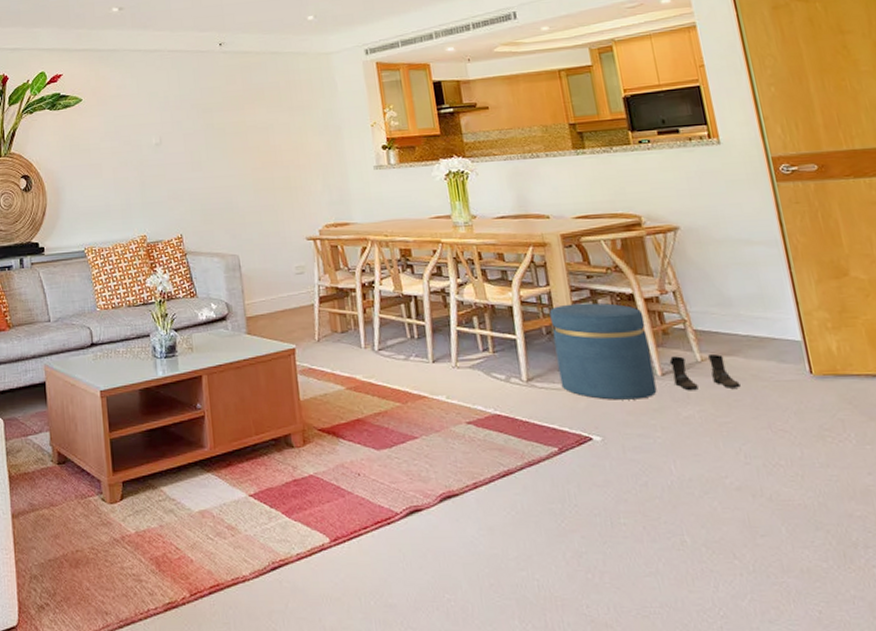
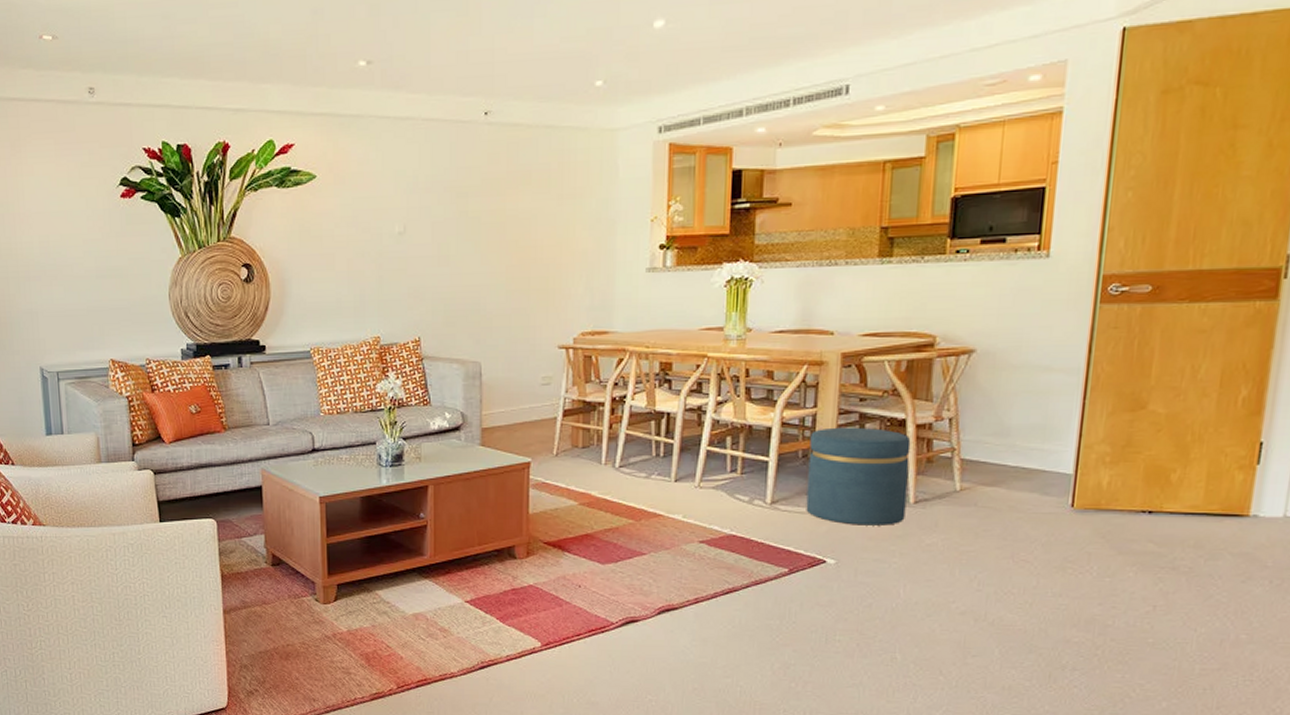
boots: present [669,354,741,391] -> none [926,485,994,520]

